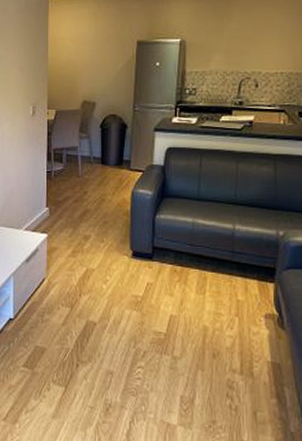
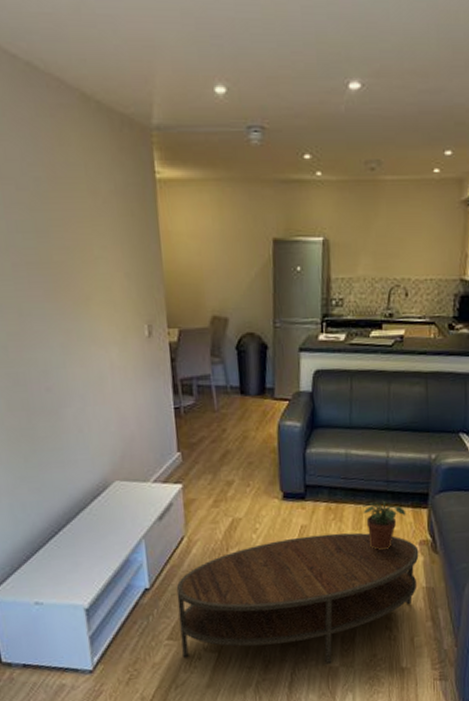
coffee table: none [35,293,264,420] -> present [176,532,419,664]
potted plant: none [207,269,252,317] -> present [362,500,406,550]

